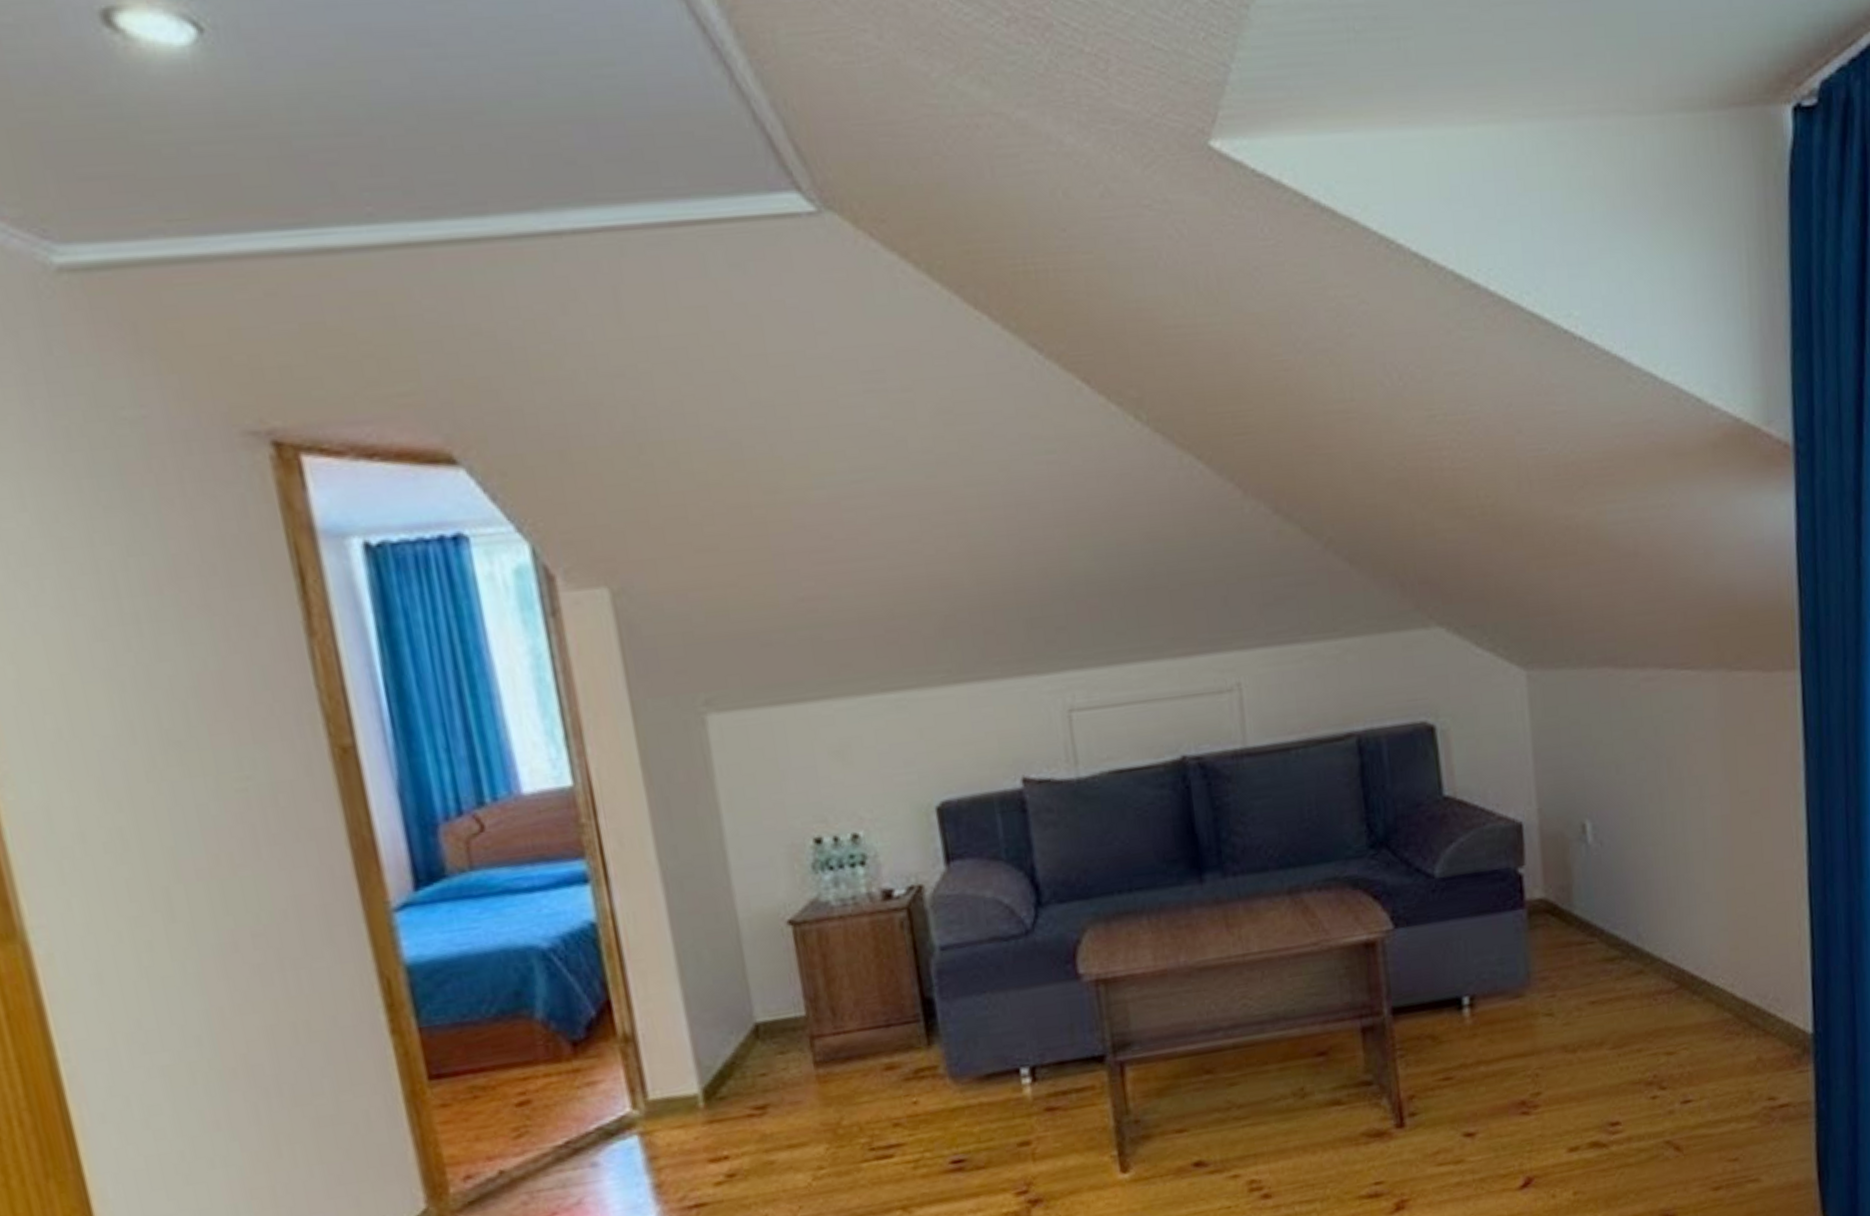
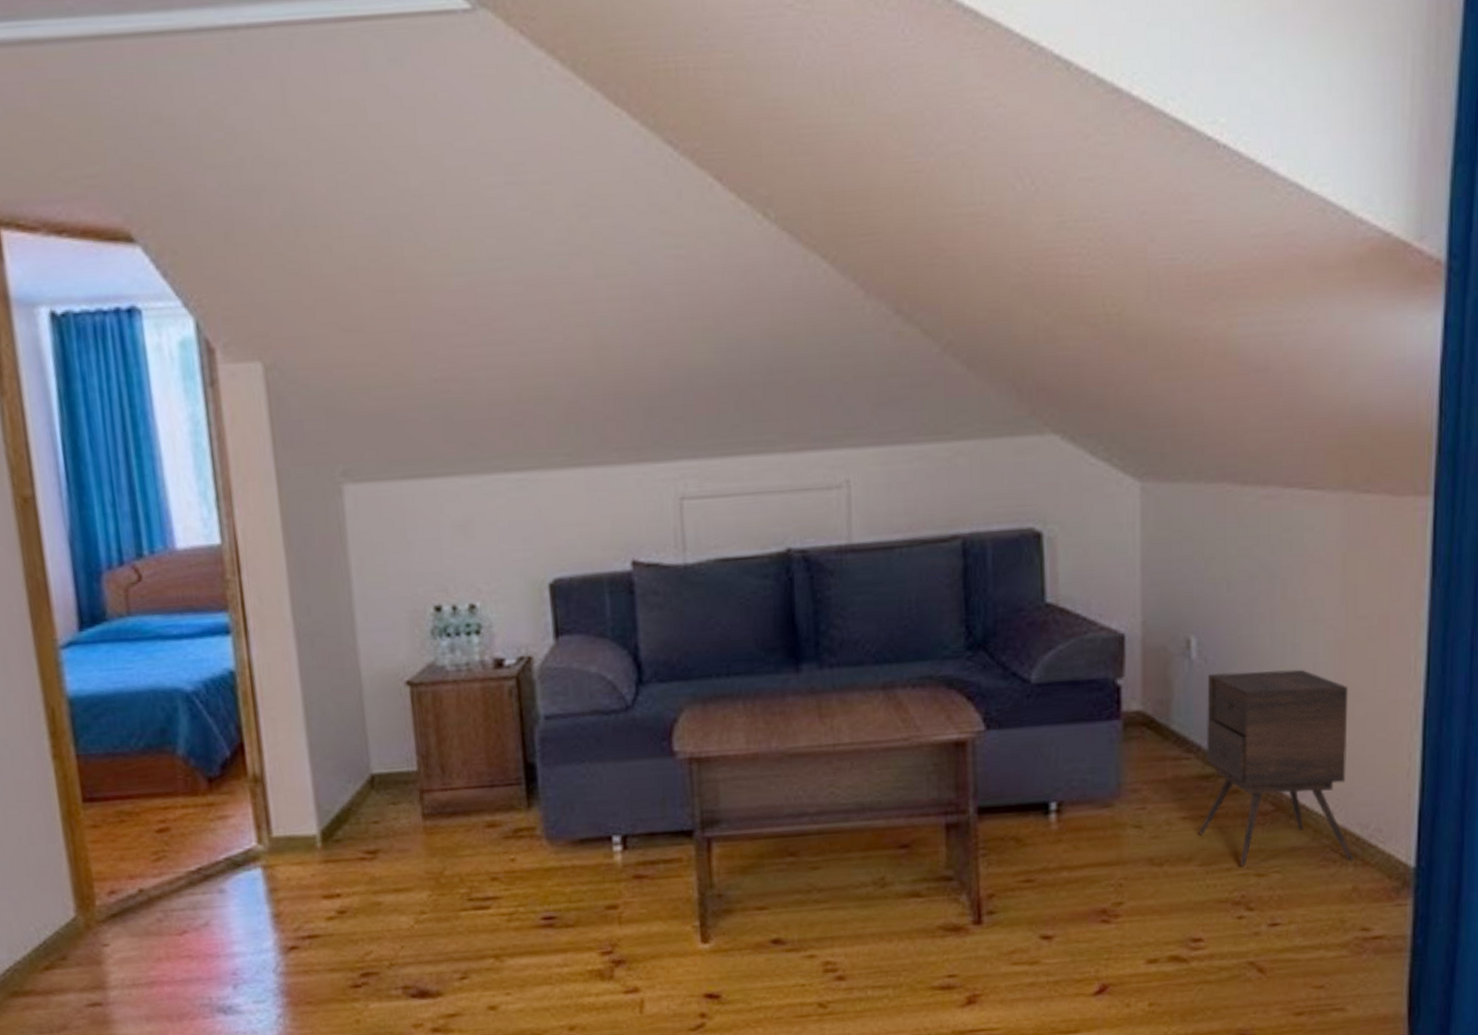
side table: none [1605,846,1756,1046] -> present [1199,669,1354,866]

